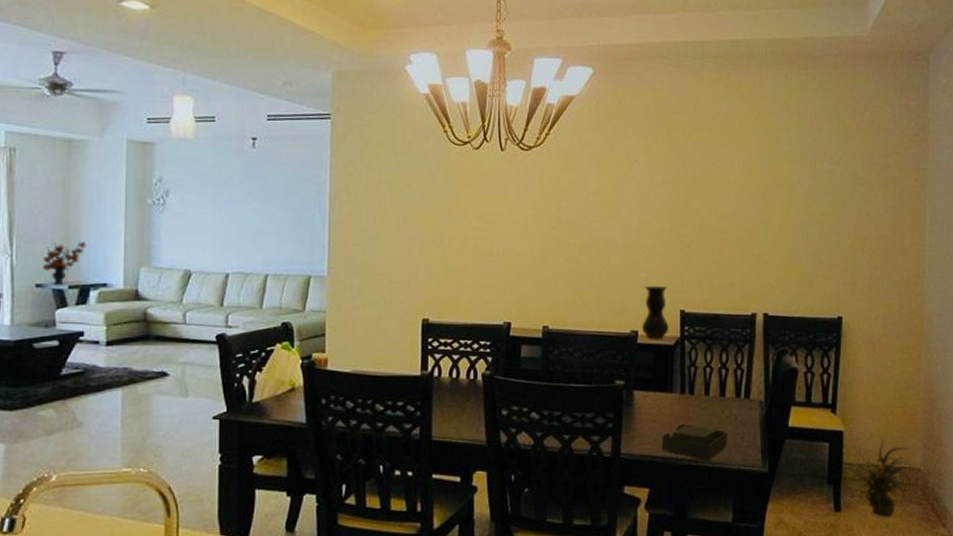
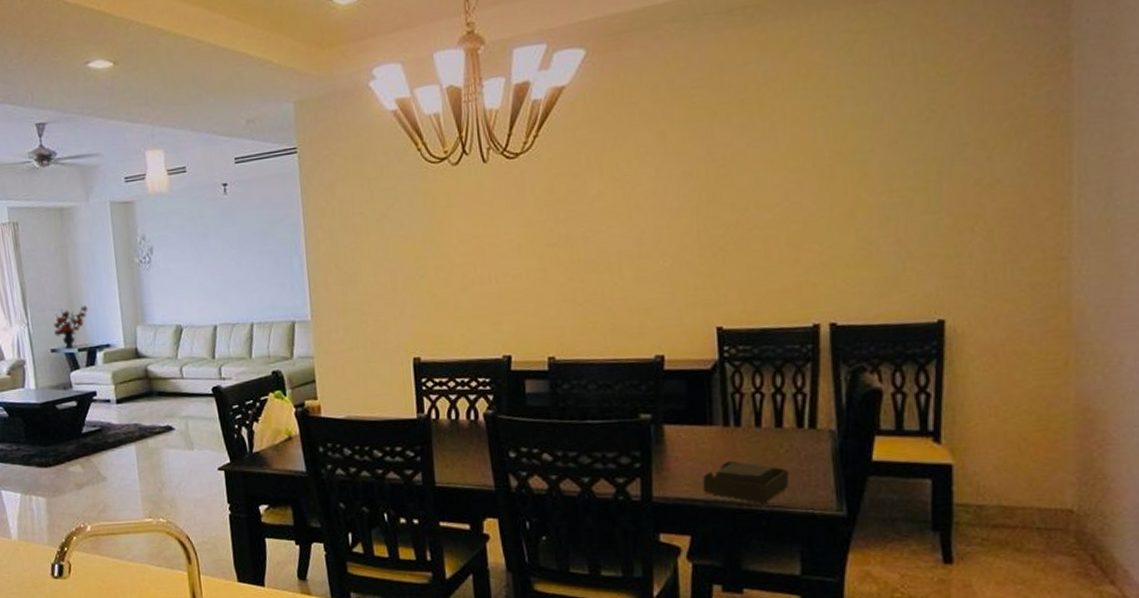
vase: present [641,285,670,341] -> none [668,299,705,366]
potted plant: present [851,439,919,516] -> none [966,473,1070,569]

